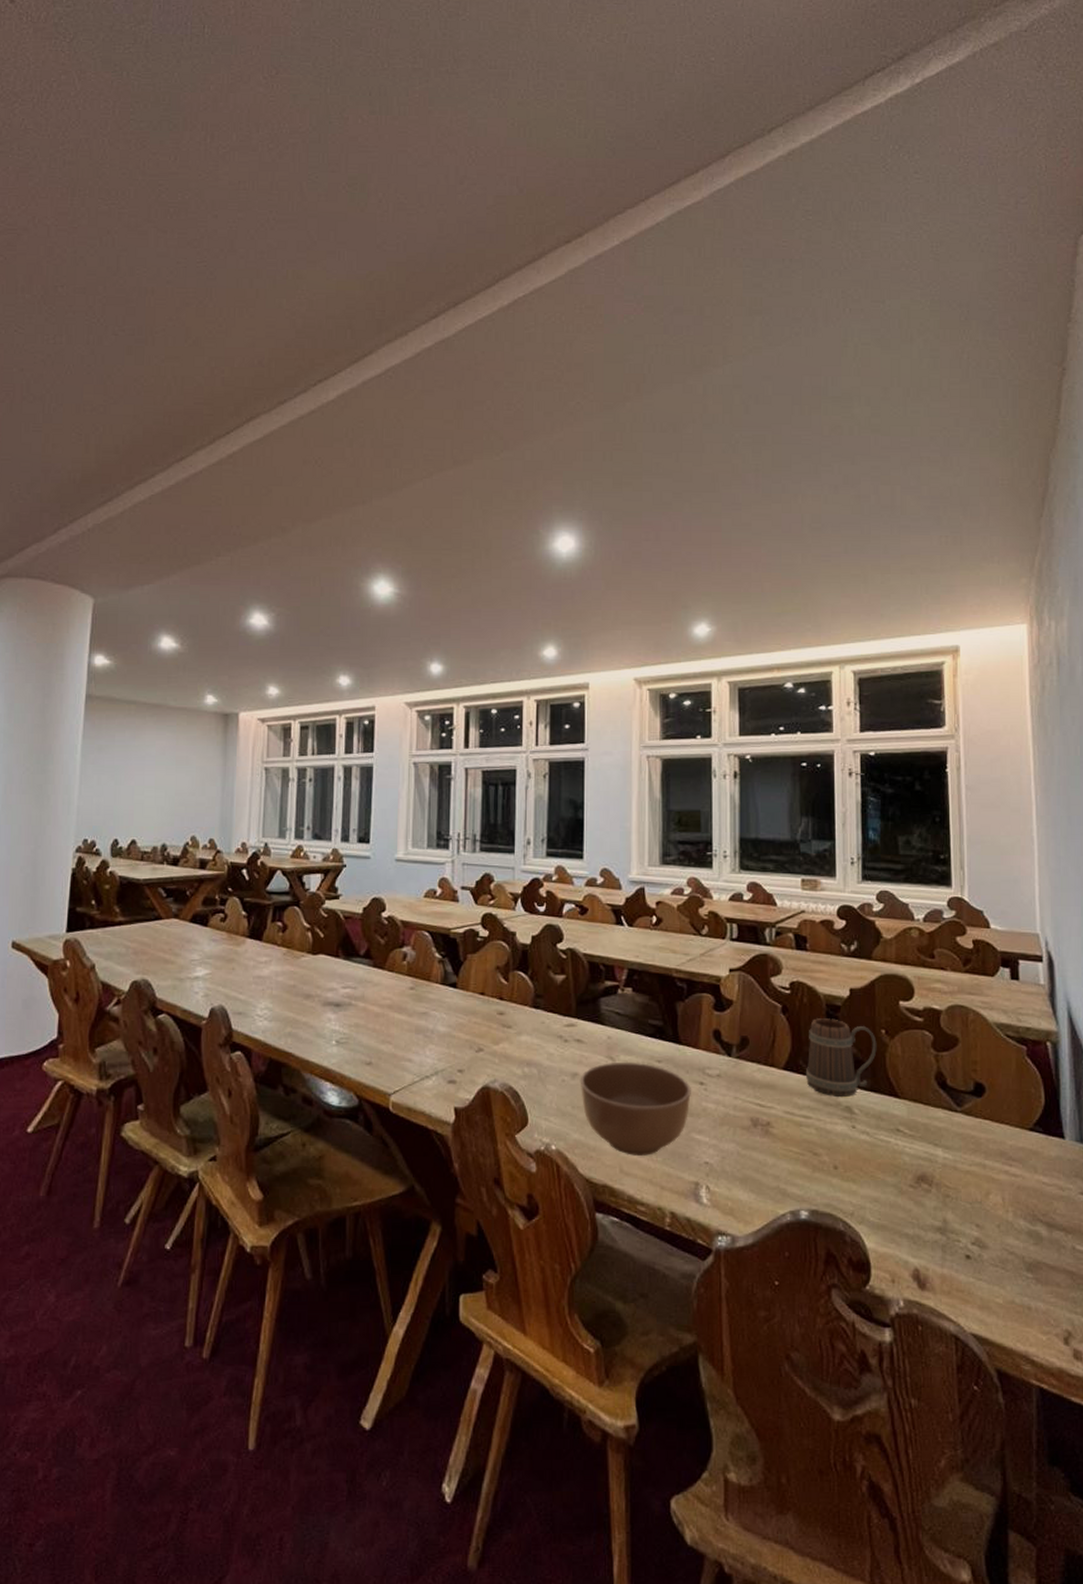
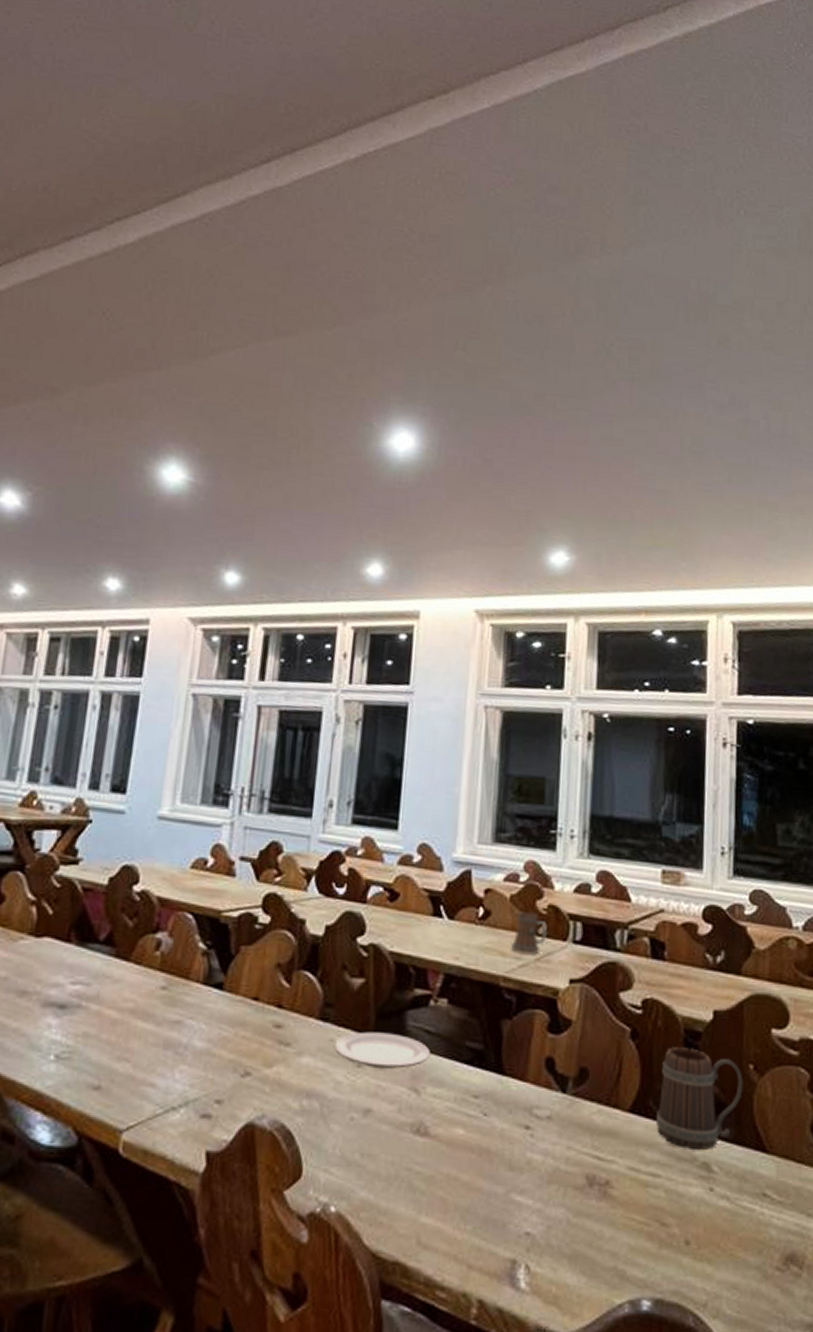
plate: none [546,1015,622,1042] -> present [334,1031,431,1069]
bowl: present [579,1062,692,1156] -> none [372,1095,515,1223]
beer mug: none [681,918,708,950] -> present [511,912,547,954]

